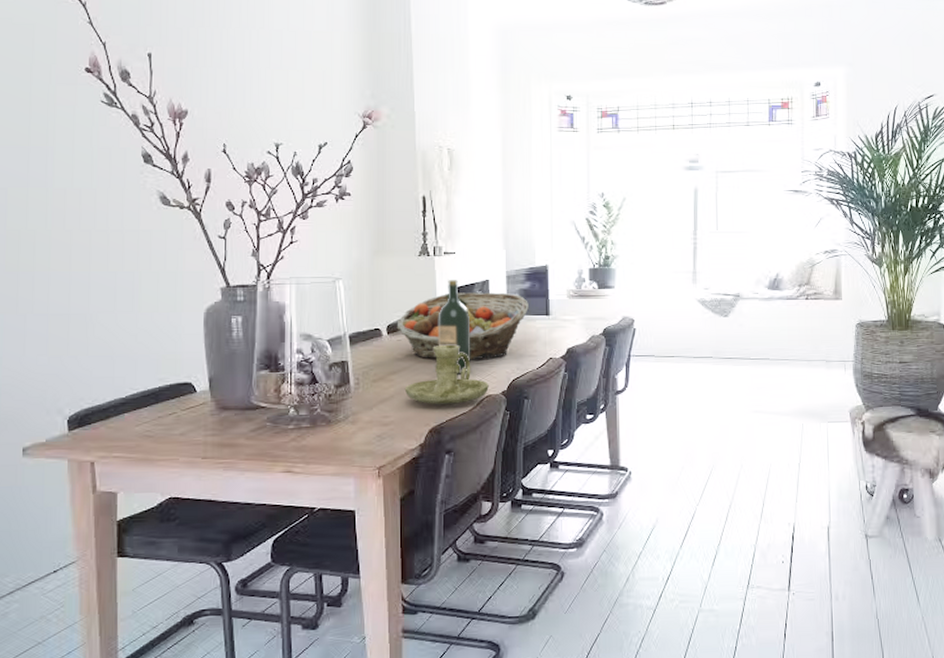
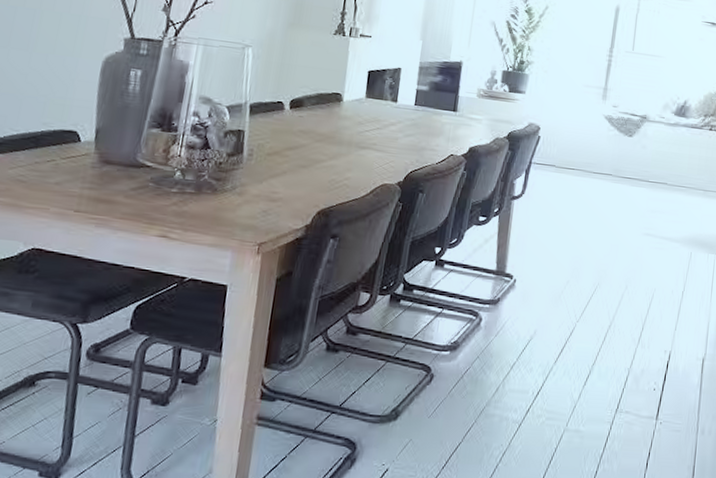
fruit basket: present [397,292,529,360] -> none [300,76,438,147]
candle holder: present [404,345,489,404] -> none [298,127,386,189]
wine bottle: present [438,280,471,374] -> none [339,63,377,159]

